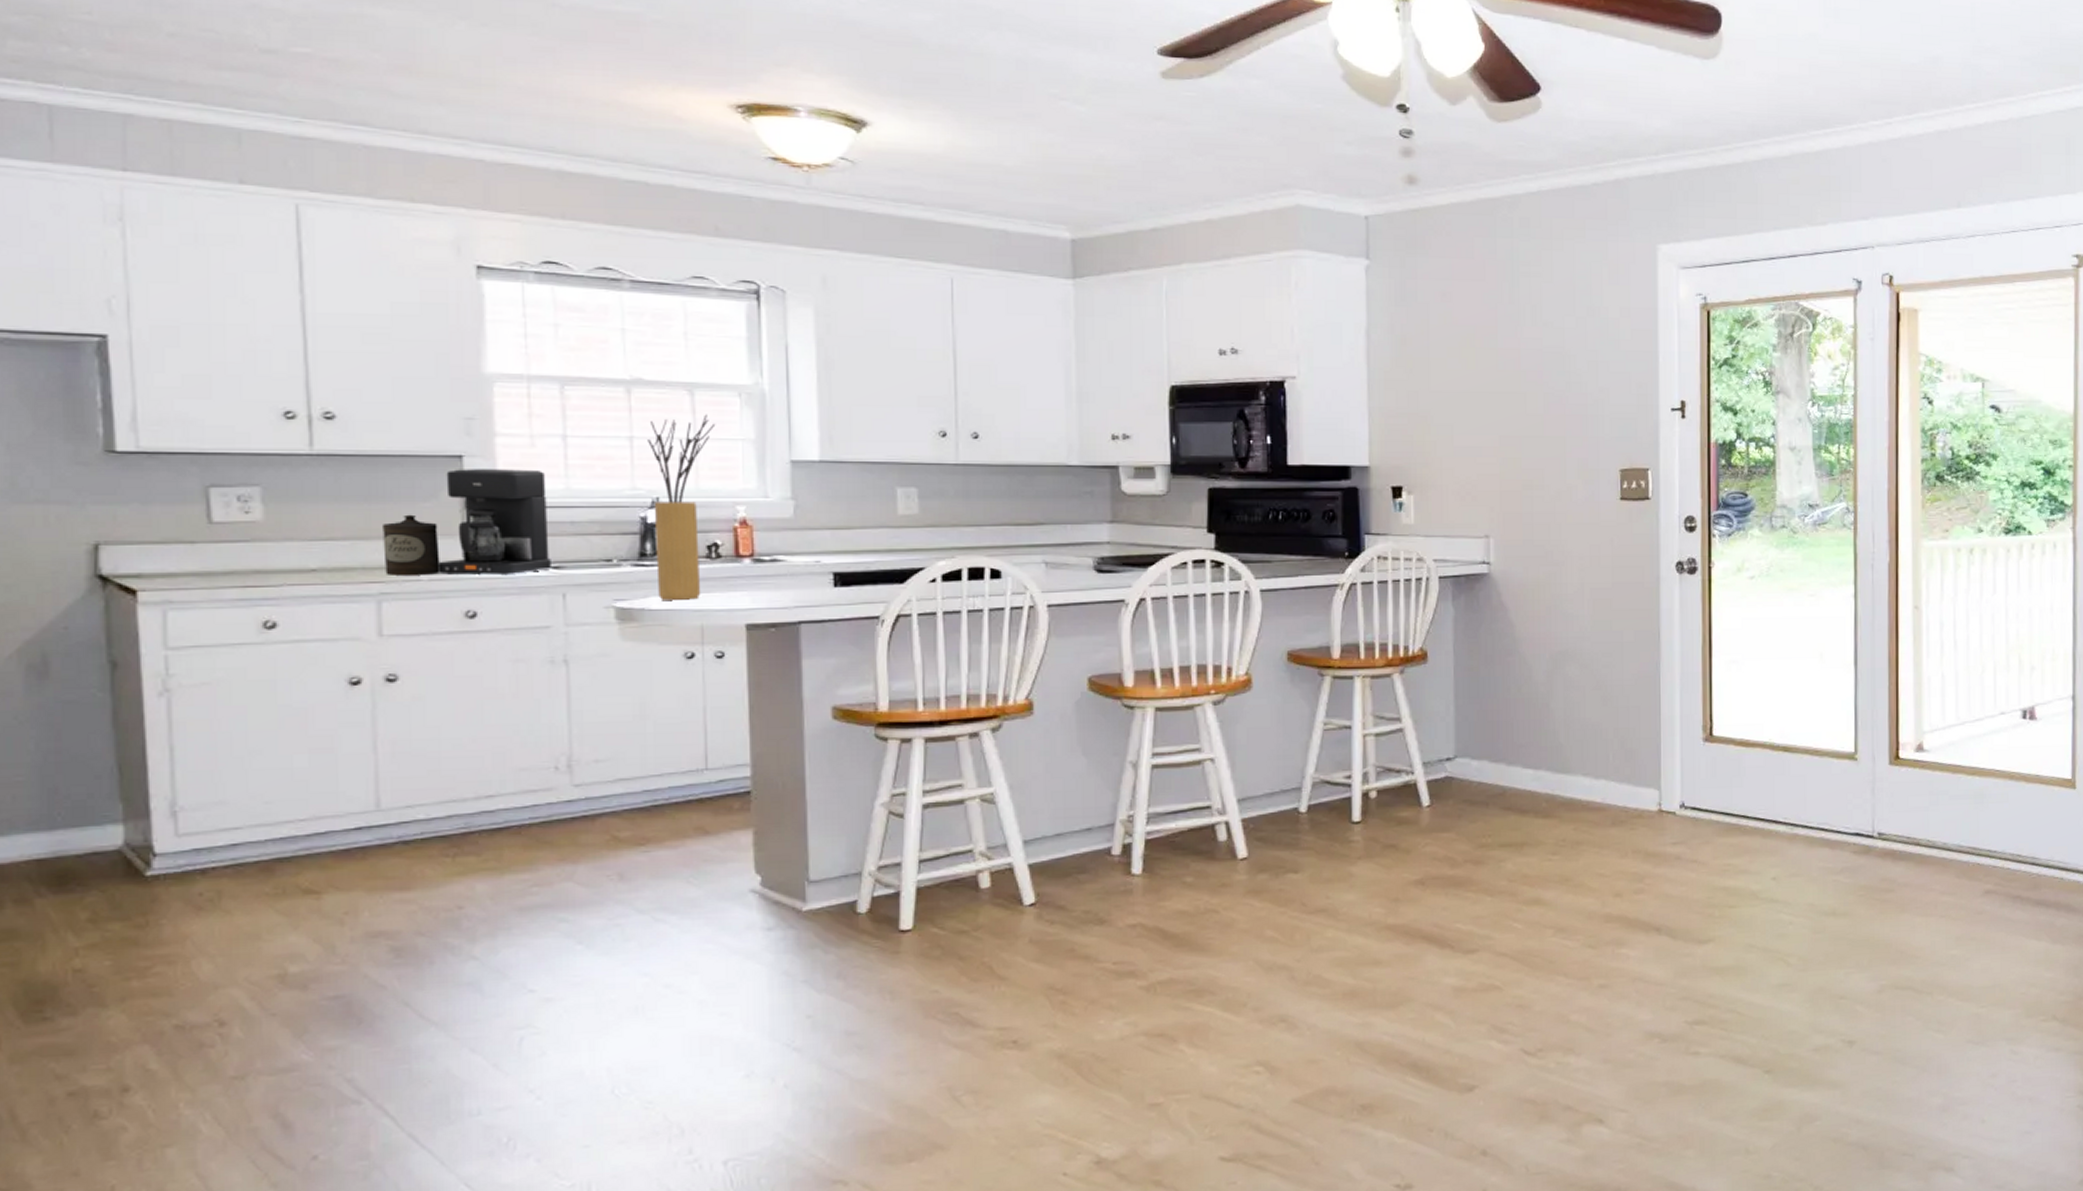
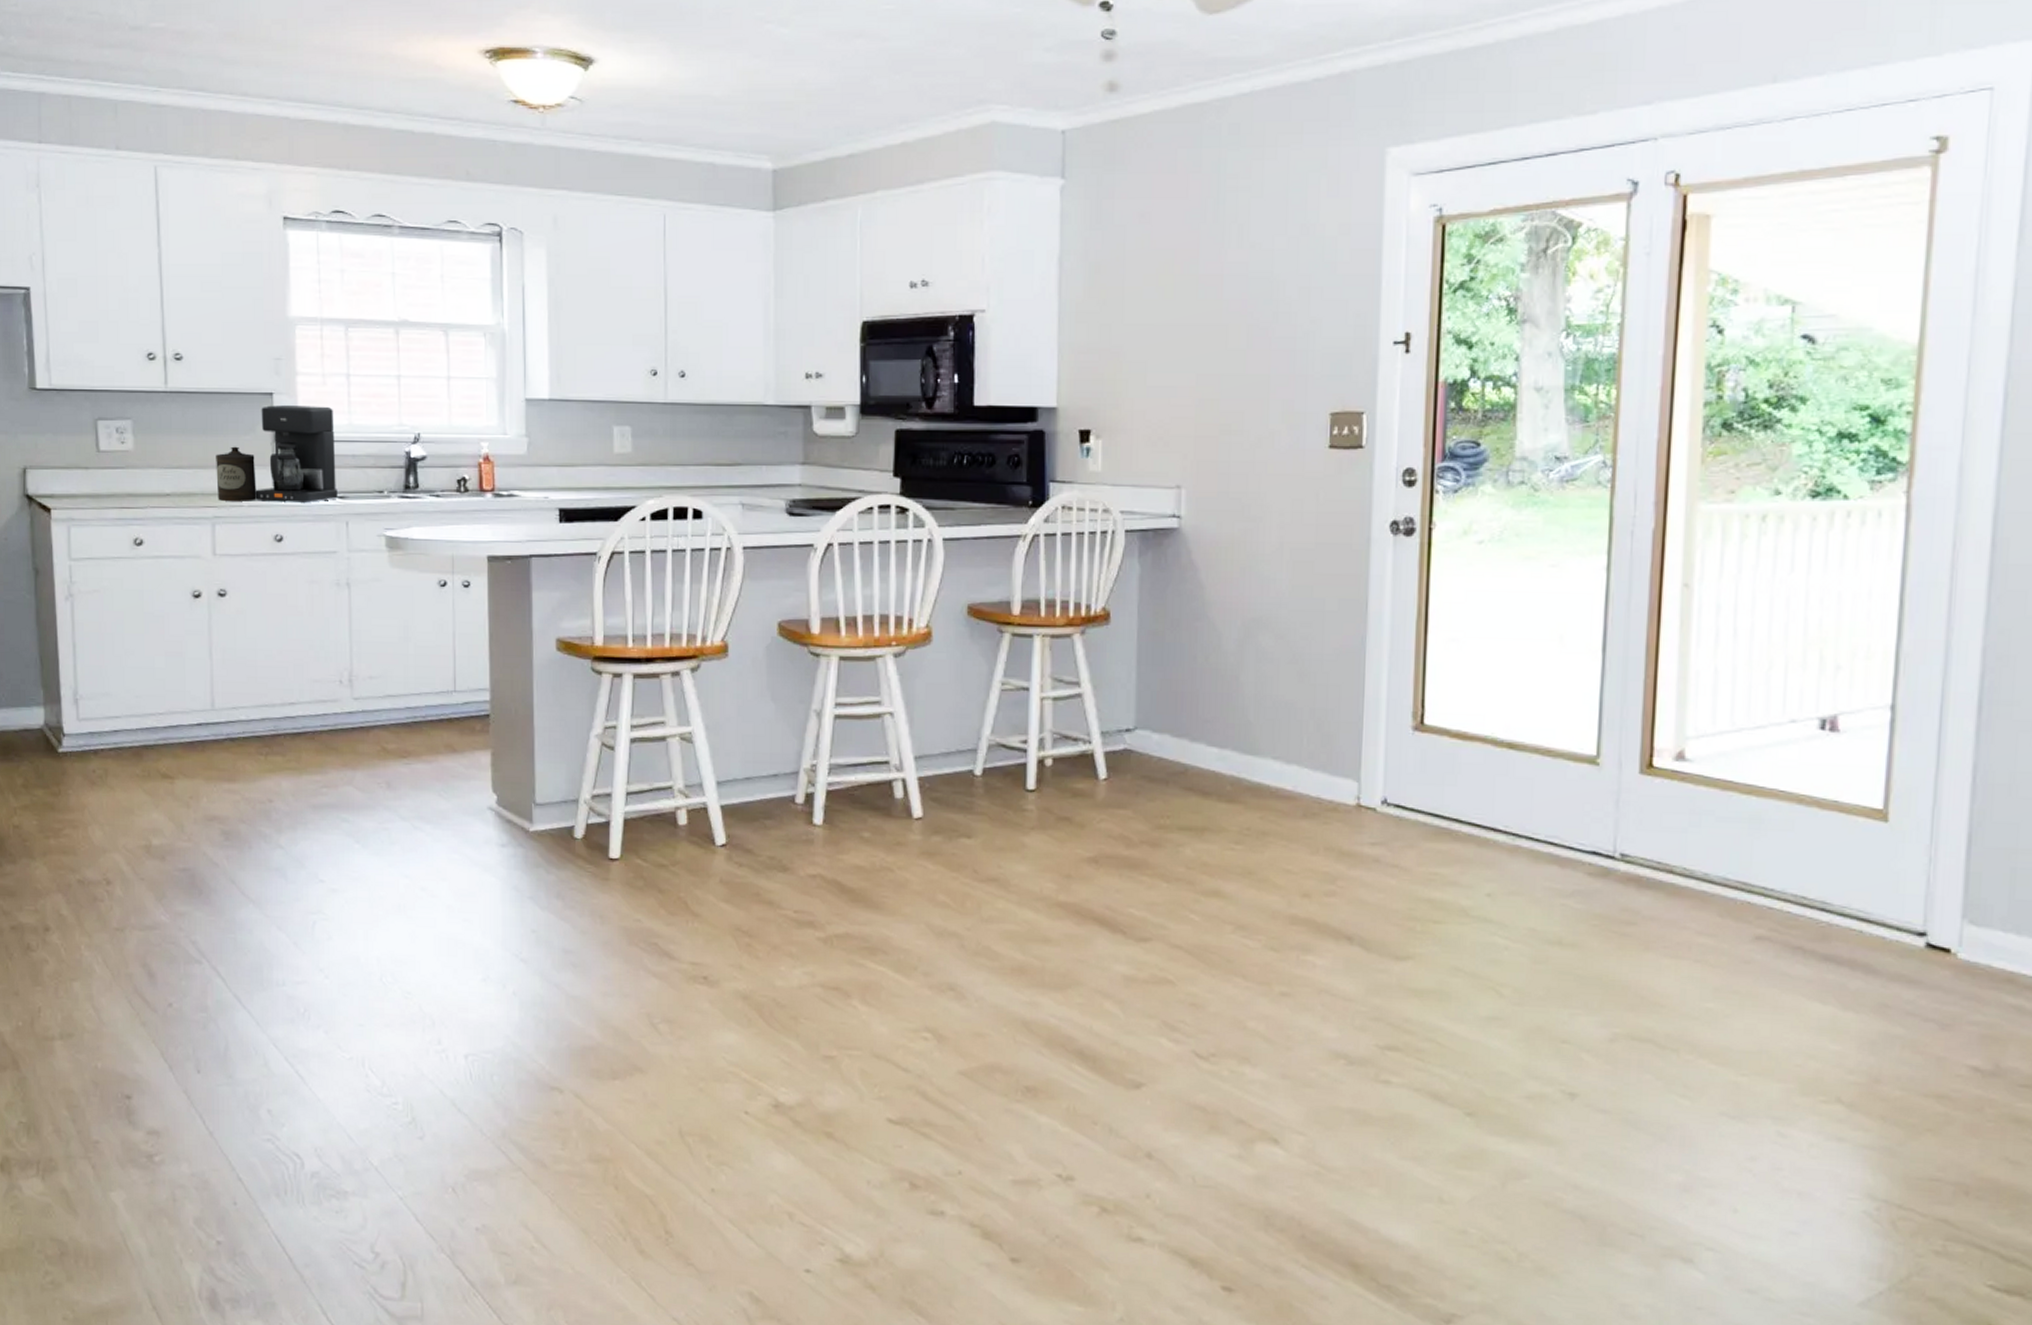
vase: present [647,414,716,602] -> none [411,354,465,532]

